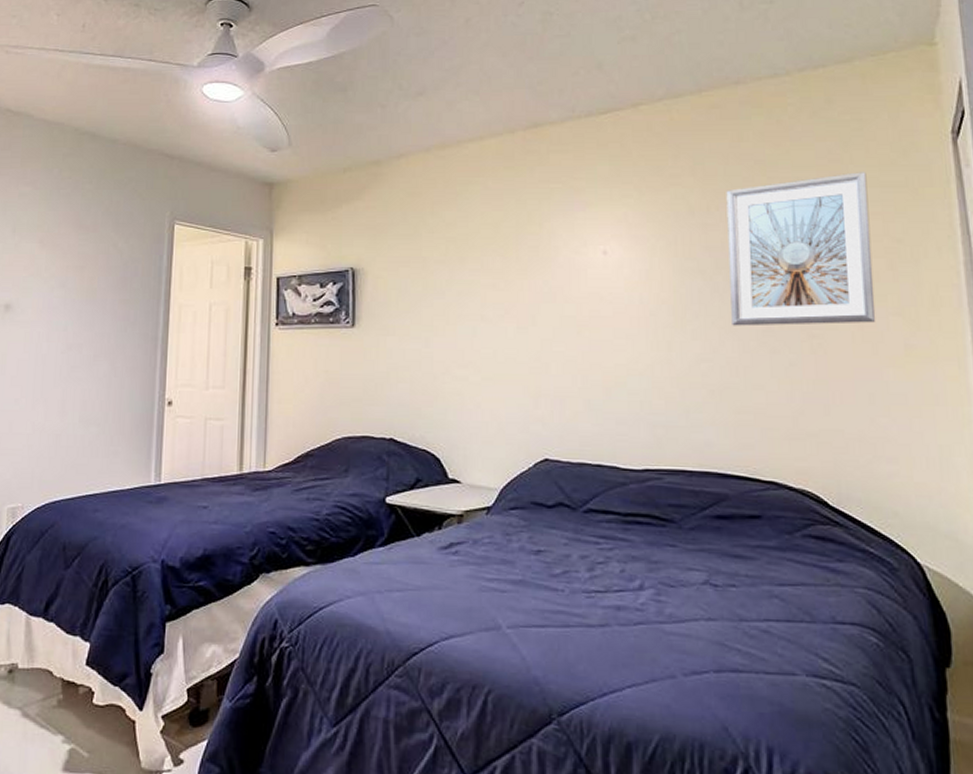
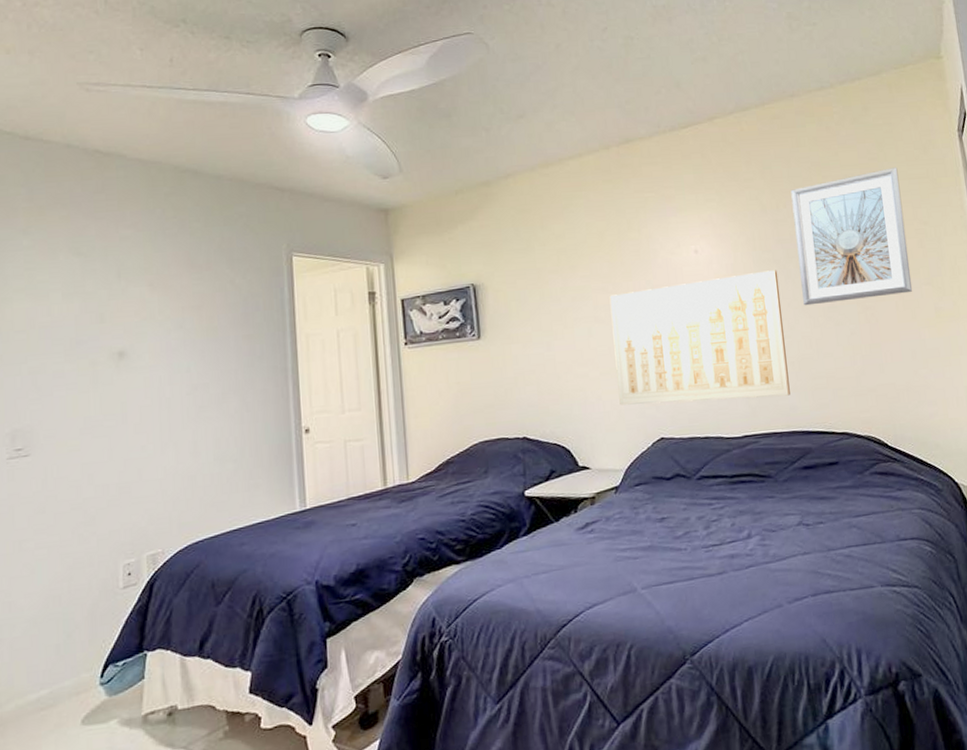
wall art: none [500,281,706,429] -> present [609,270,790,406]

